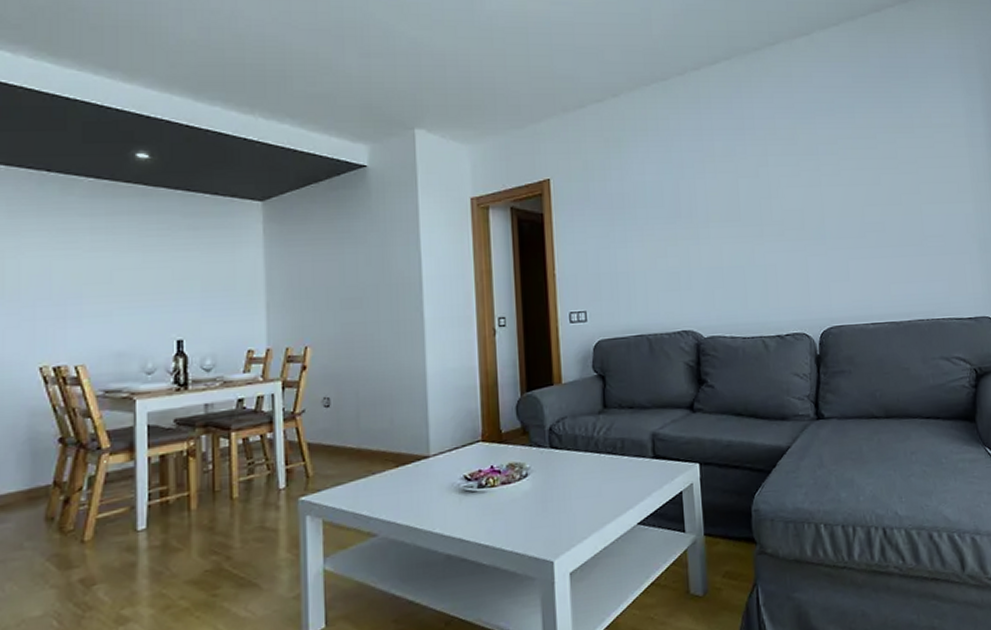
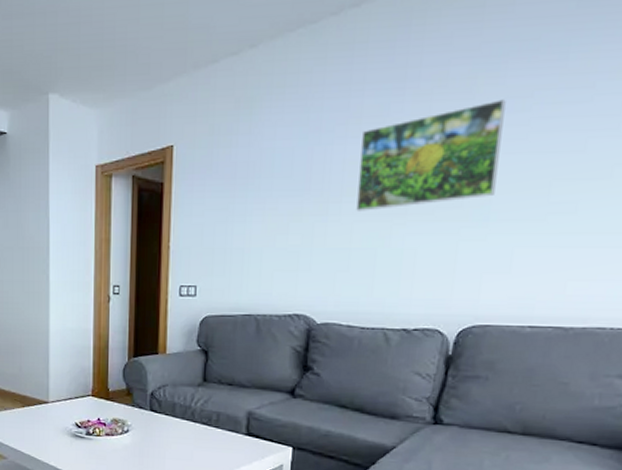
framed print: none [716,145,826,235] -> present [356,99,506,211]

